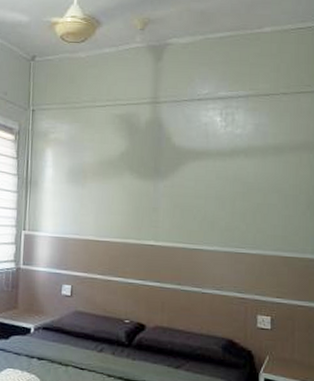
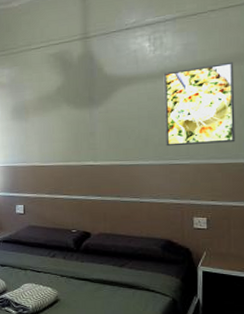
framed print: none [232,148,304,235] -> present [163,61,236,147]

